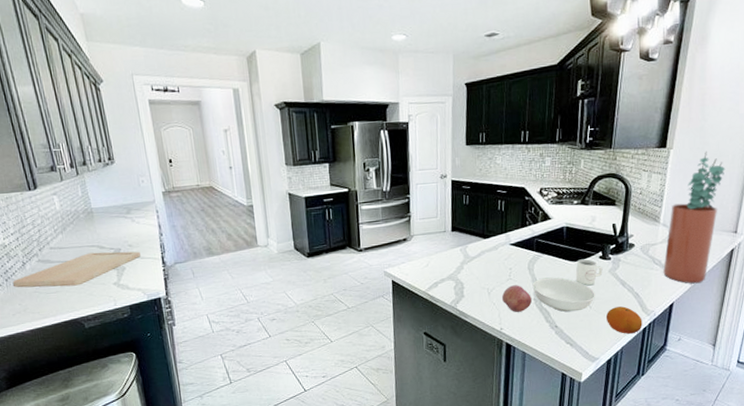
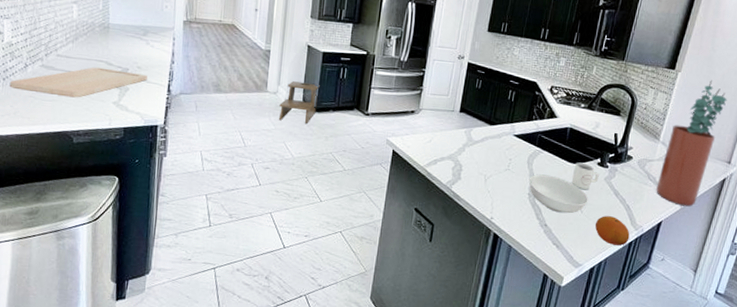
step stool: none [272,229,310,272] -> present [279,81,320,123]
fruit: present [501,285,532,312] -> none [497,176,526,204]

